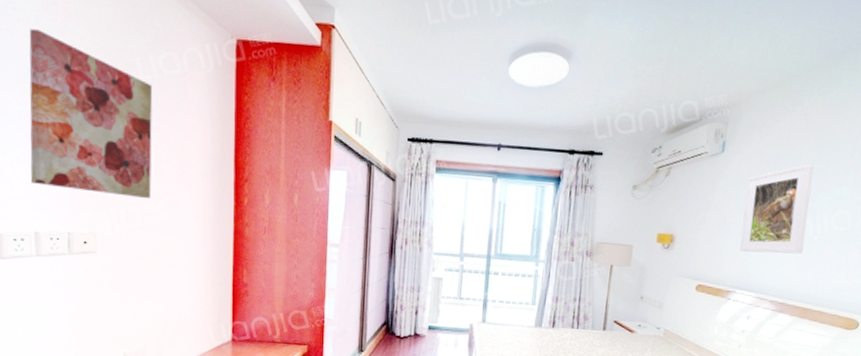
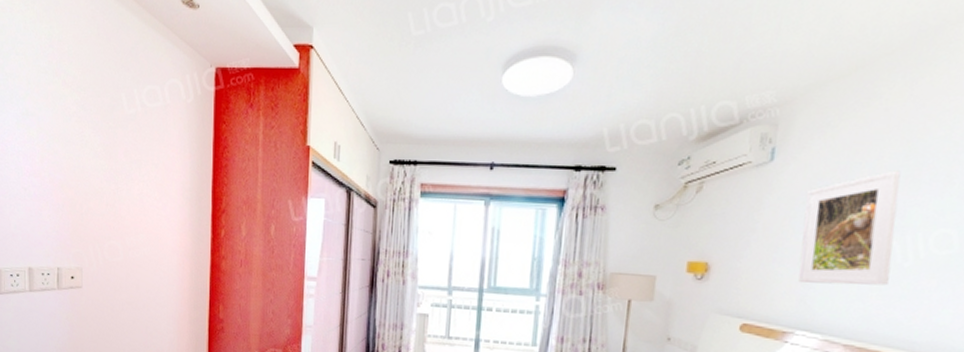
wall art: present [29,29,152,198] -> none [26,72,135,232]

